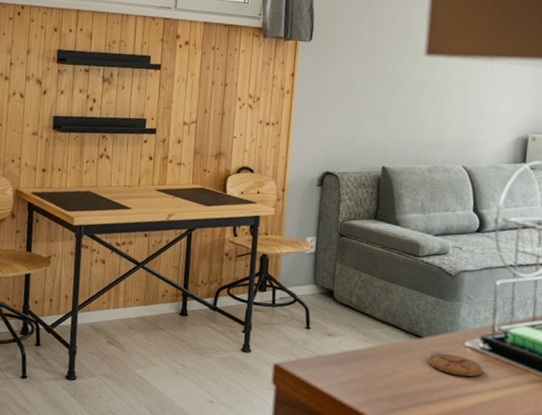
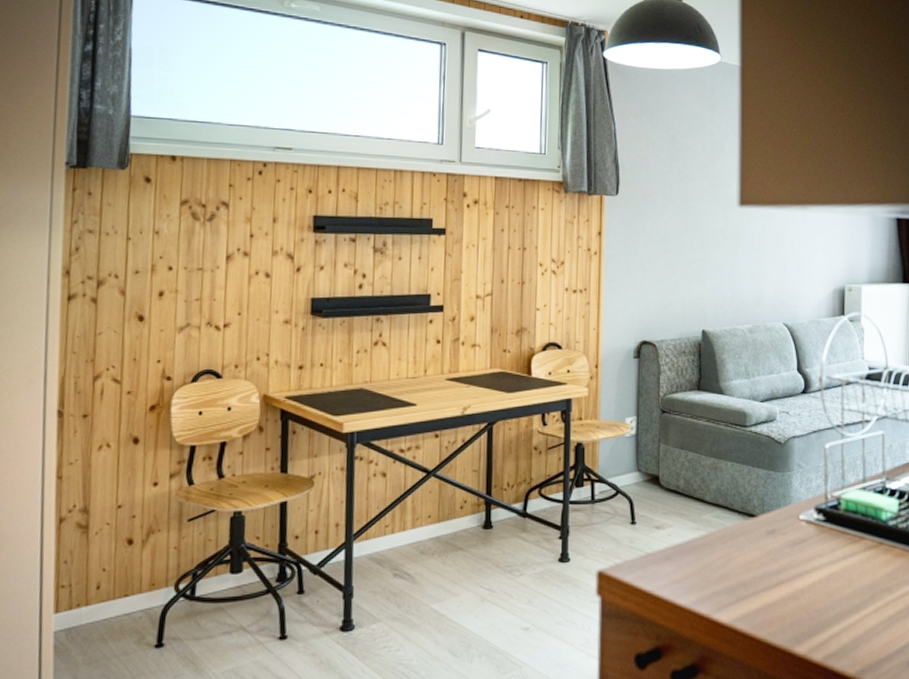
coaster: present [428,353,484,377] -> none [763,530,820,554]

